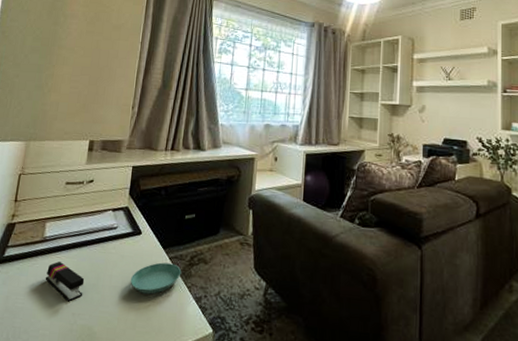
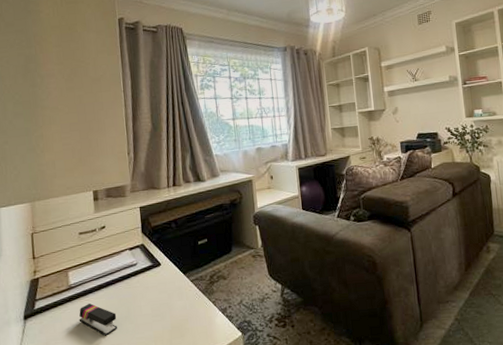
saucer: present [130,262,182,295] -> none [158,285,205,316]

